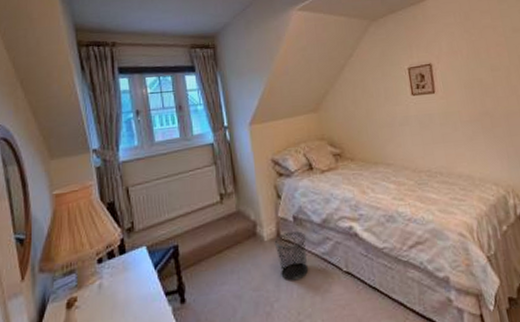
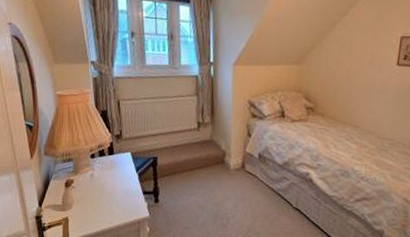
waste bin: present [274,231,308,280] -> none [238,166,267,205]

